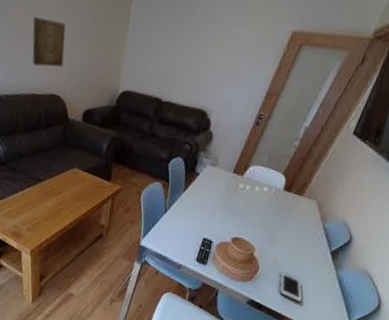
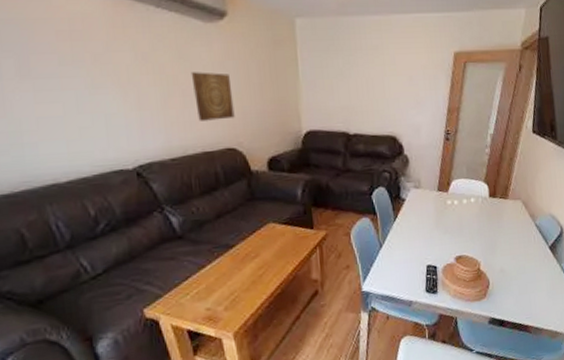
cell phone: present [279,272,303,303] -> none [511,279,539,307]

